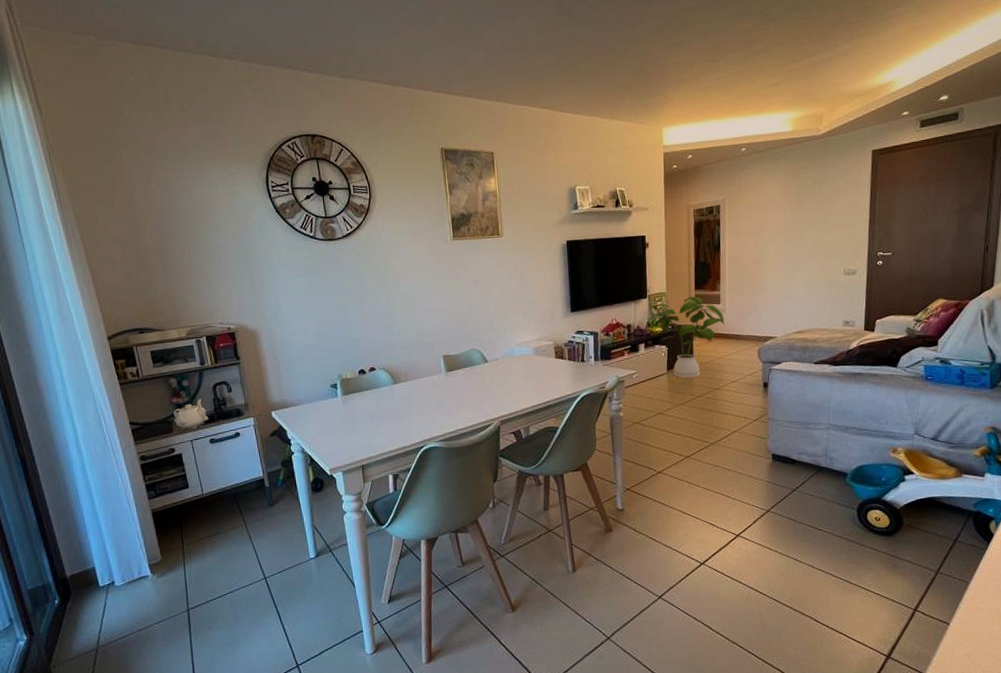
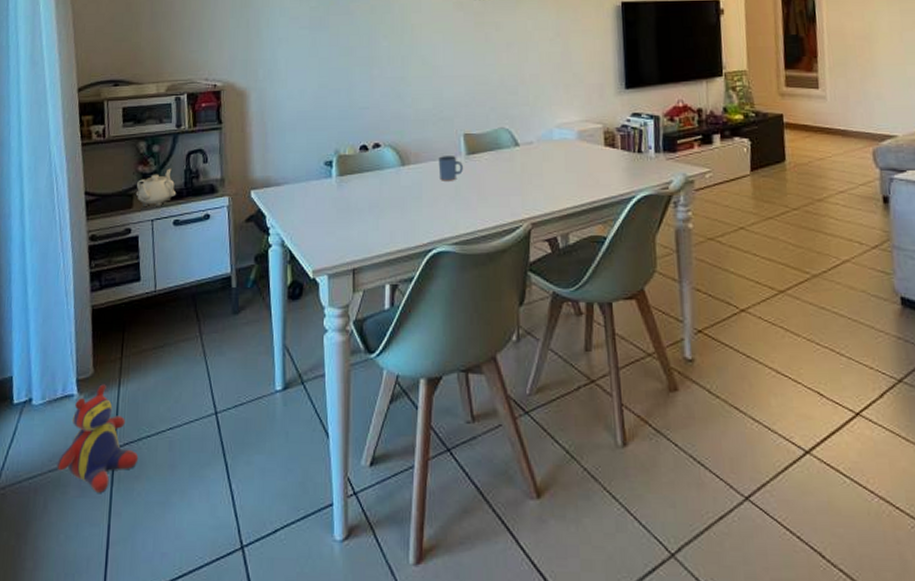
stuffed animal: none [143,566,209,641] -> present [56,384,139,493]
mug: none [423,373,444,394] -> present [438,156,463,181]
house plant: present [645,296,725,379] -> none [721,77,826,185]

